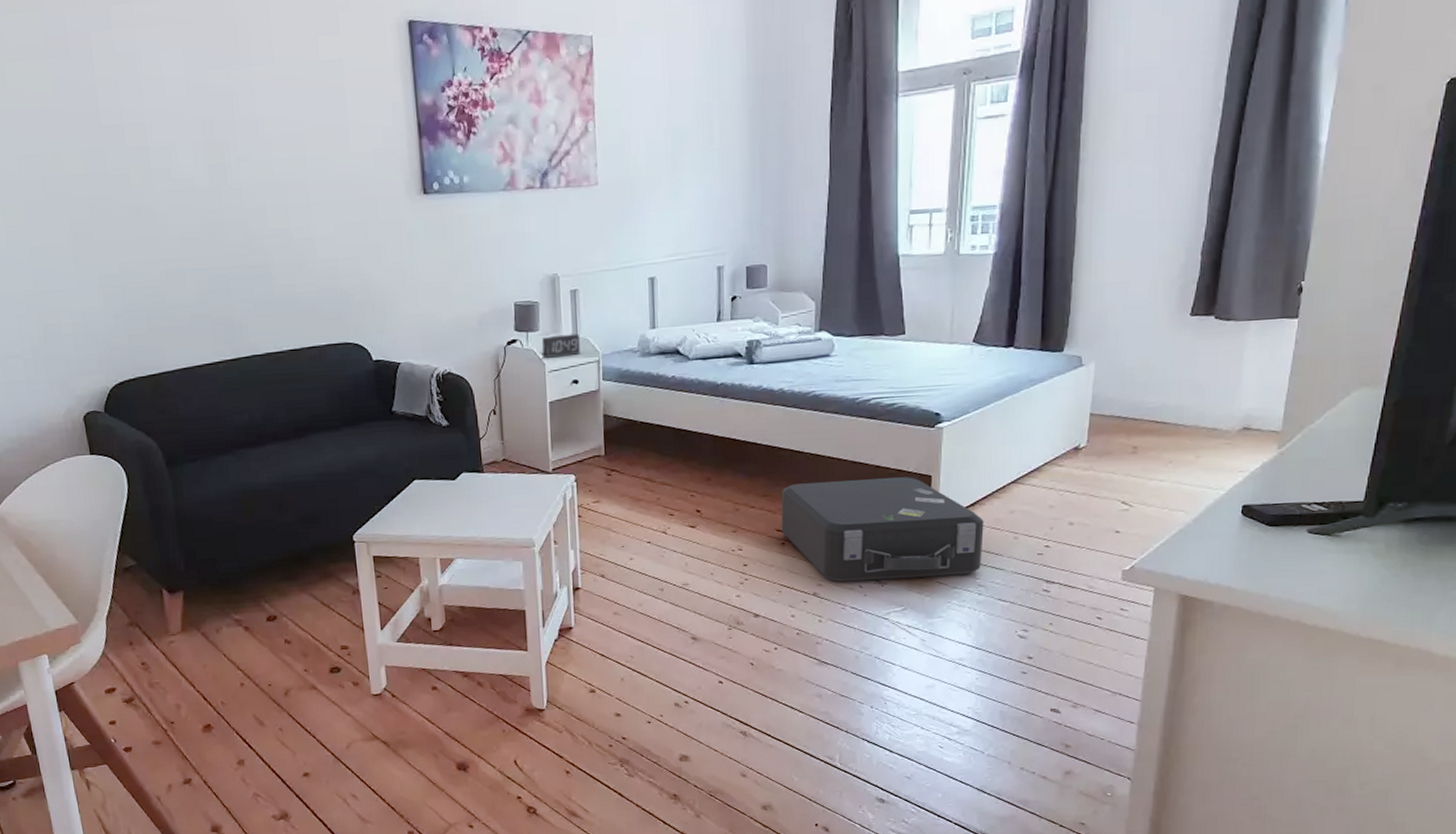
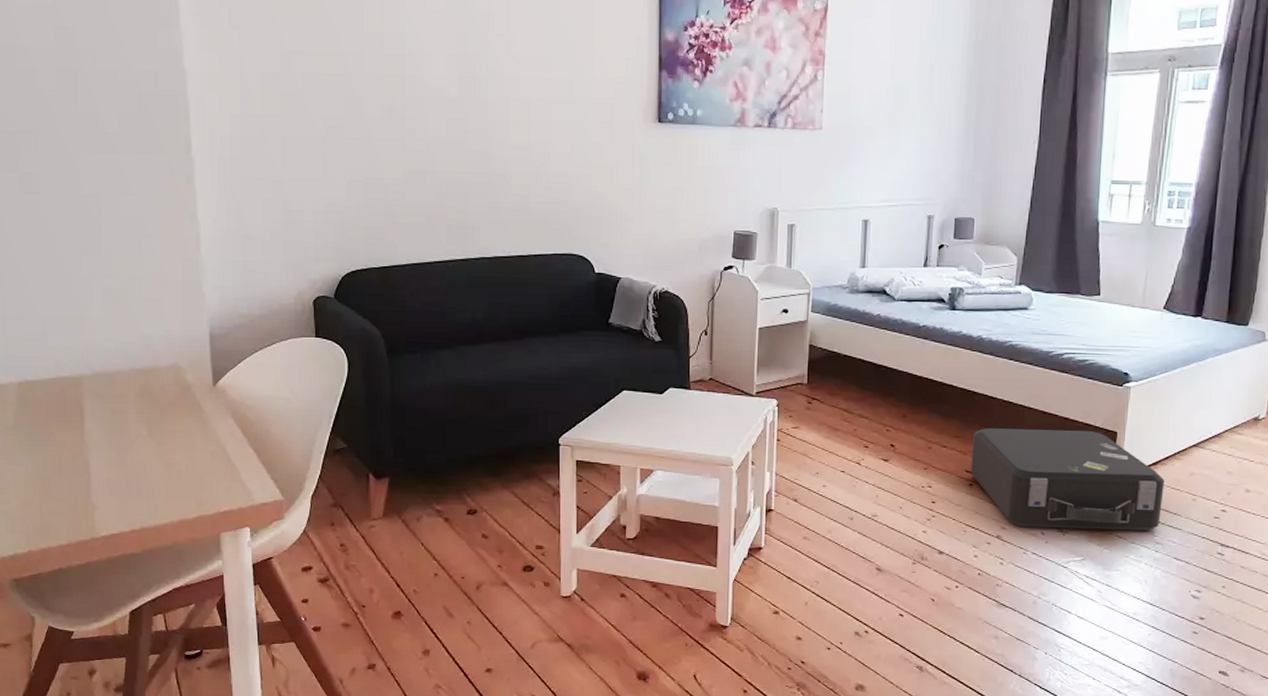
alarm clock: present [542,333,580,358] -> none [756,265,793,286]

